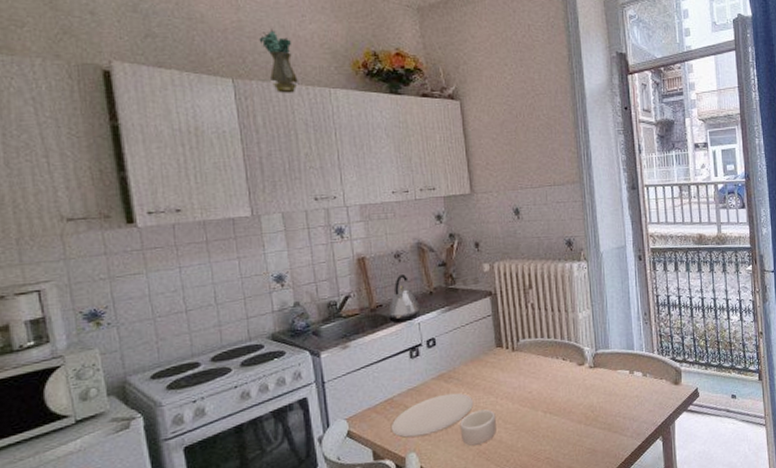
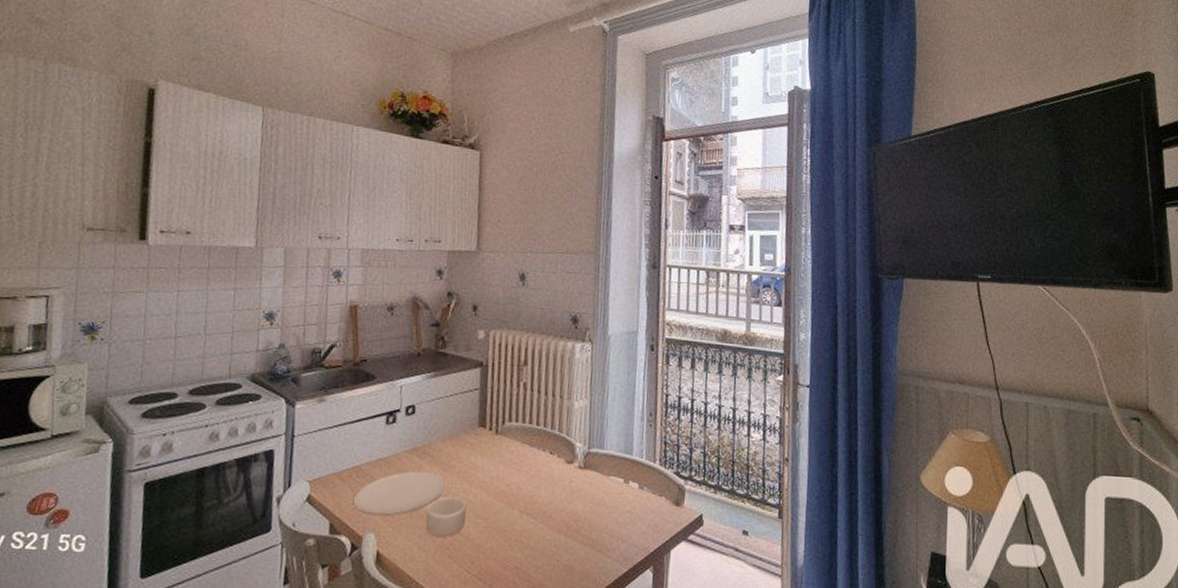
vase: present [259,29,298,93] -> none [294,61,325,127]
kettle: present [387,274,421,323] -> none [370,330,406,383]

